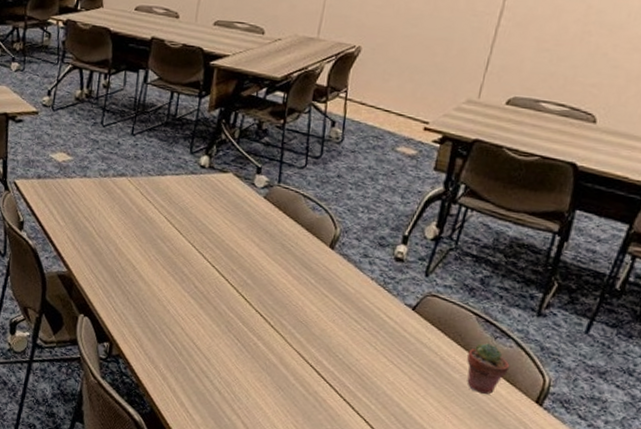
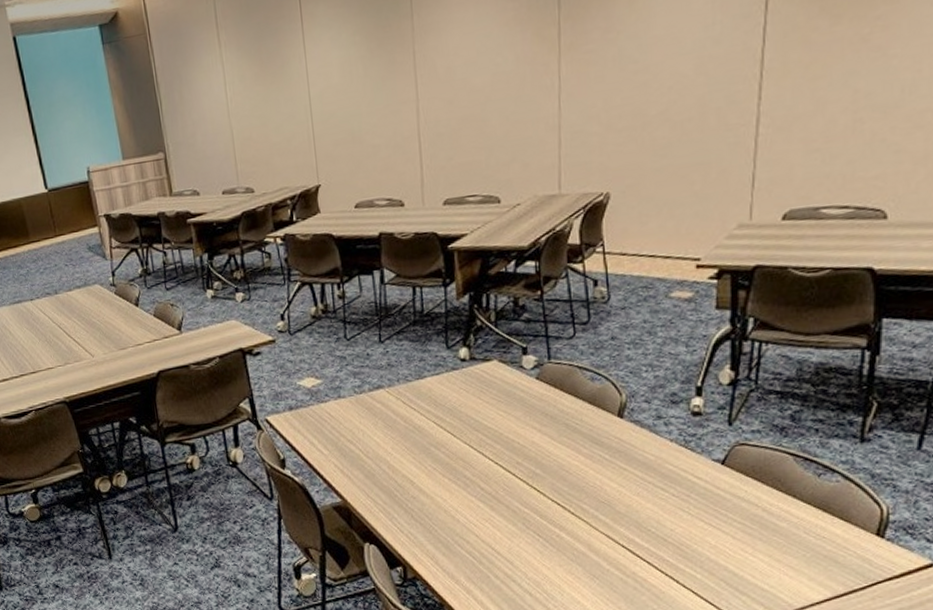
potted succulent: present [467,343,510,394] -> none [792,482,841,538]

